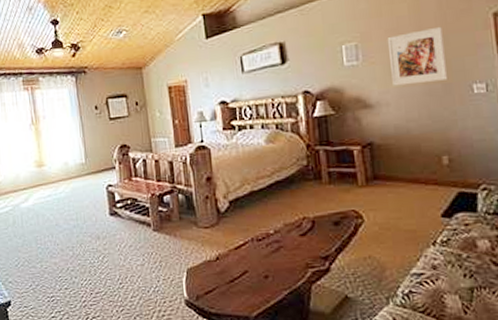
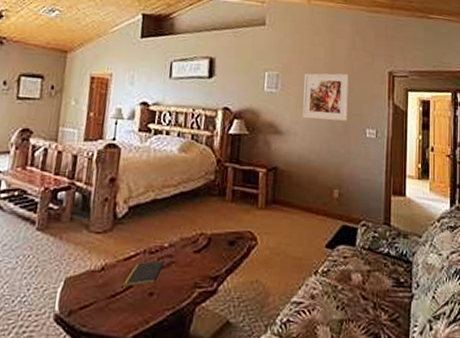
notepad: none [236,246,274,273] -> present [121,260,164,287]

